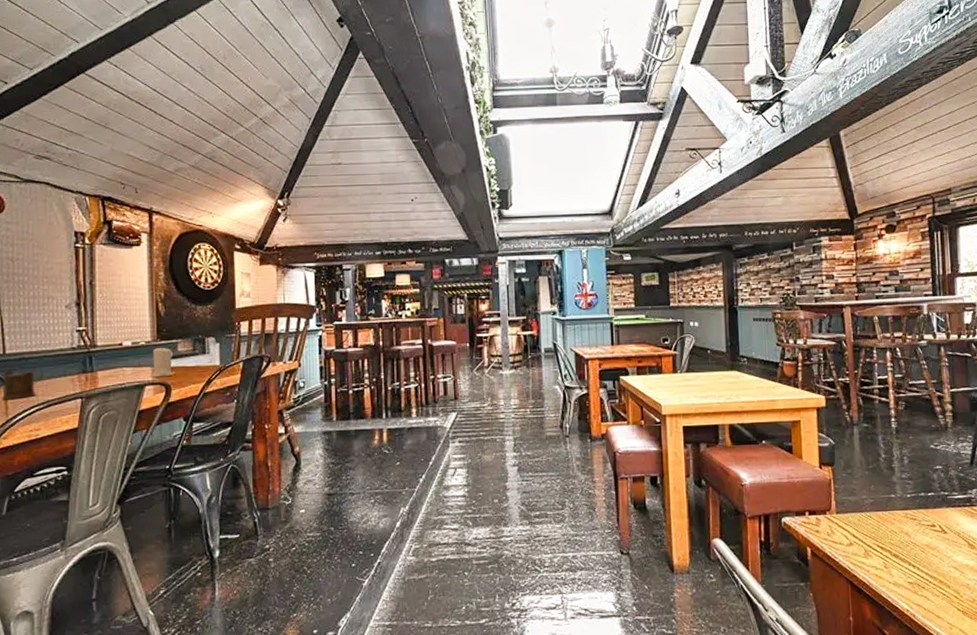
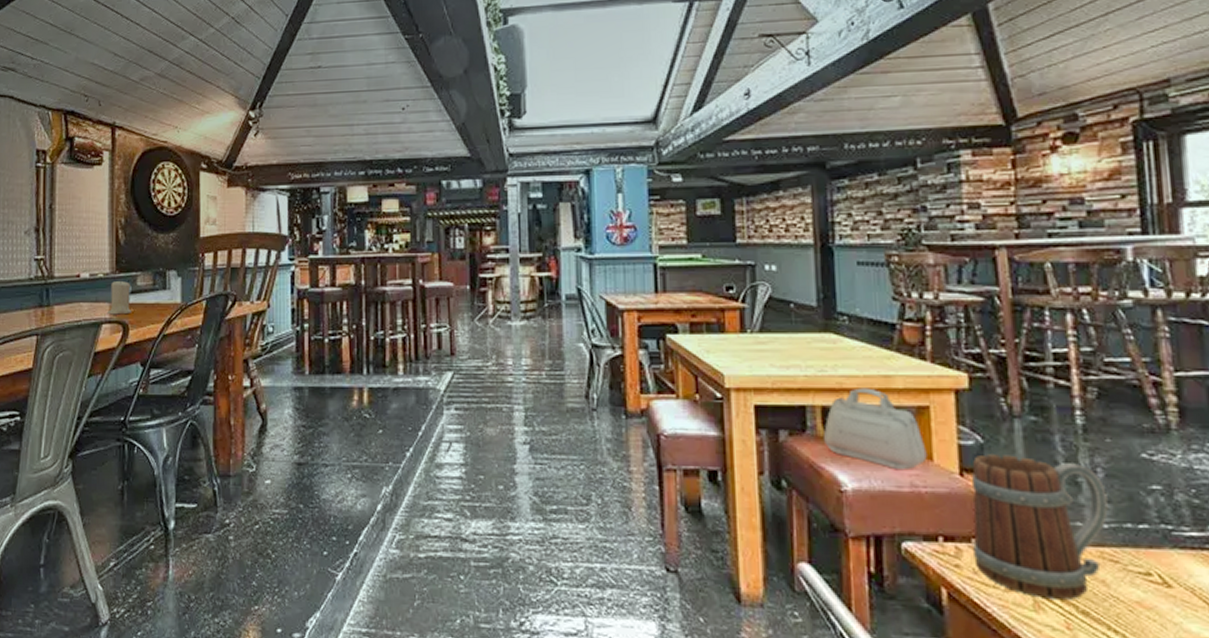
handbag: none [731,409,799,468] -> present [824,388,927,471]
beer mug: none [827,451,910,548] -> present [972,454,1108,600]

